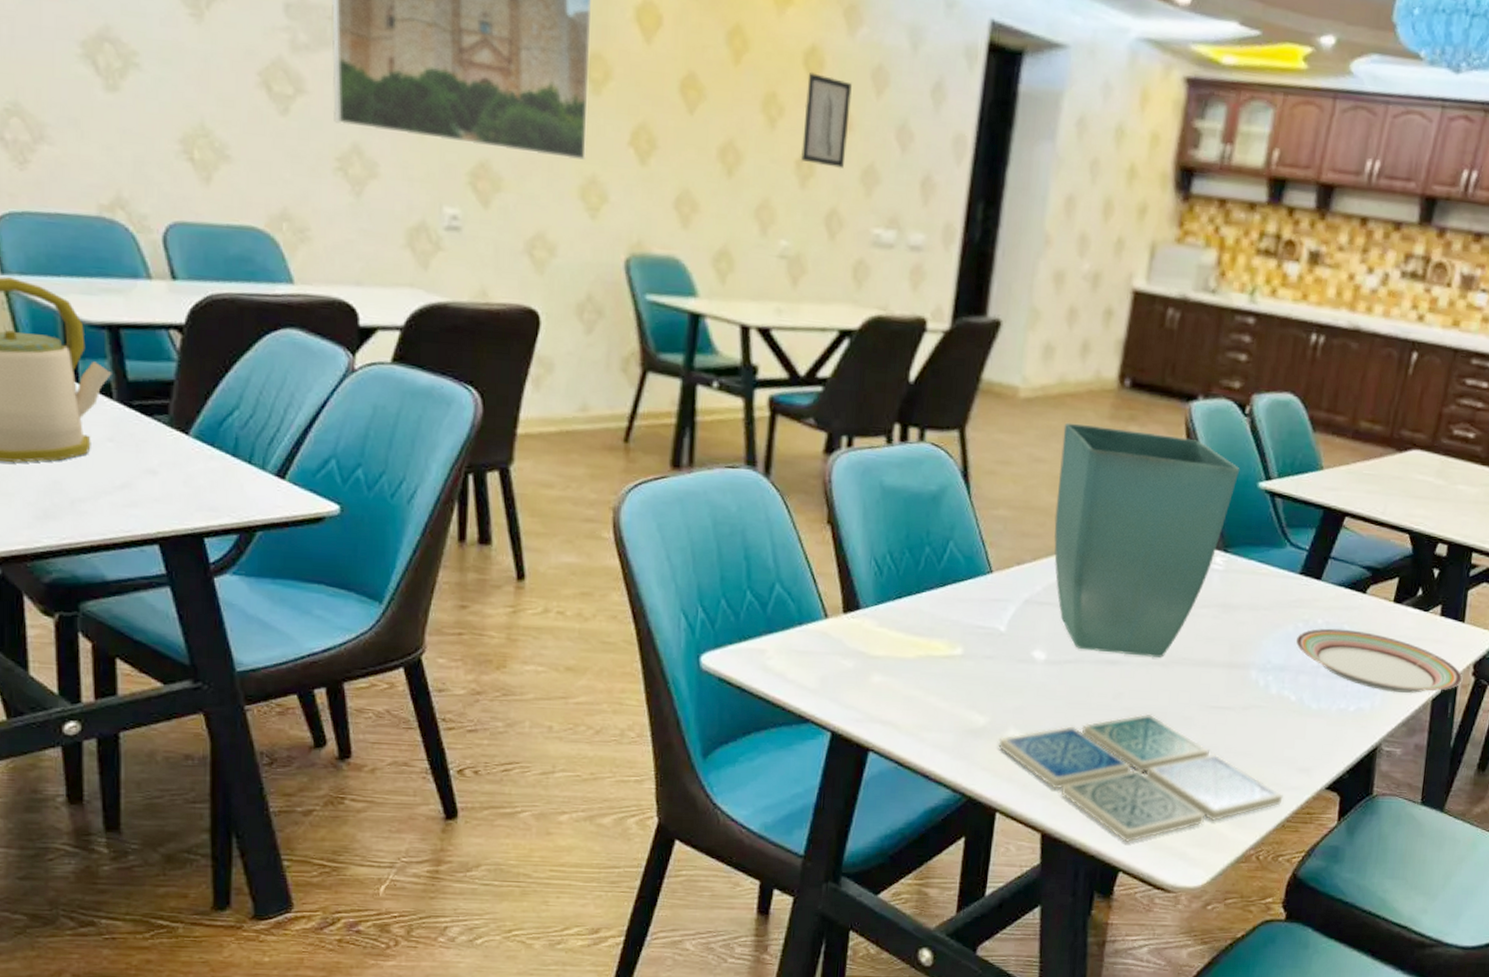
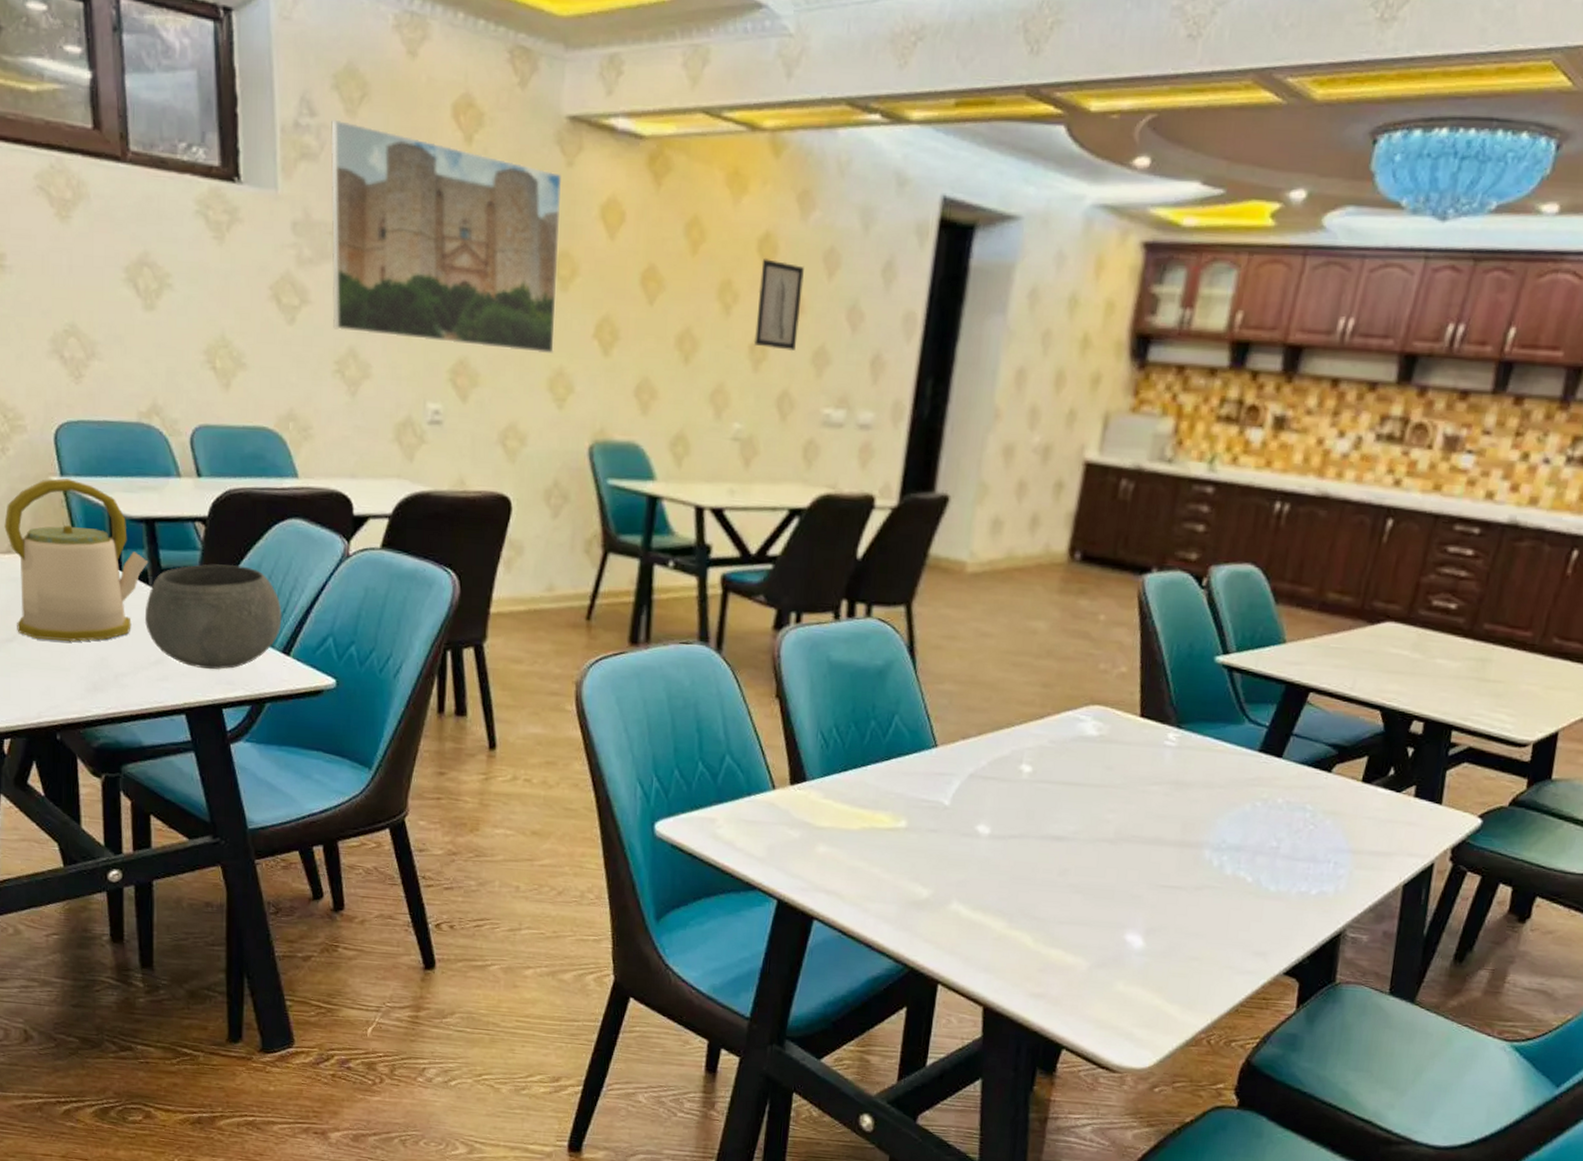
bowl: none [107,376,275,495] -> present [144,564,282,670]
drink coaster: present [998,713,1283,843] -> none [941,891,1237,1021]
flower pot: present [1053,422,1240,658] -> none [999,597,1196,835]
plate: present [1295,628,1463,693] -> none [1253,808,1439,878]

